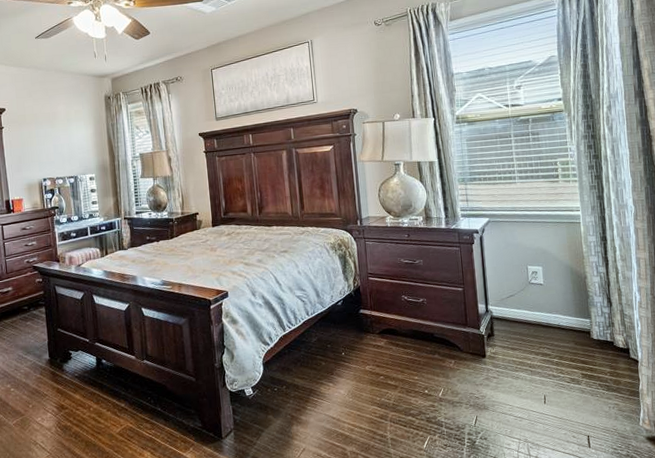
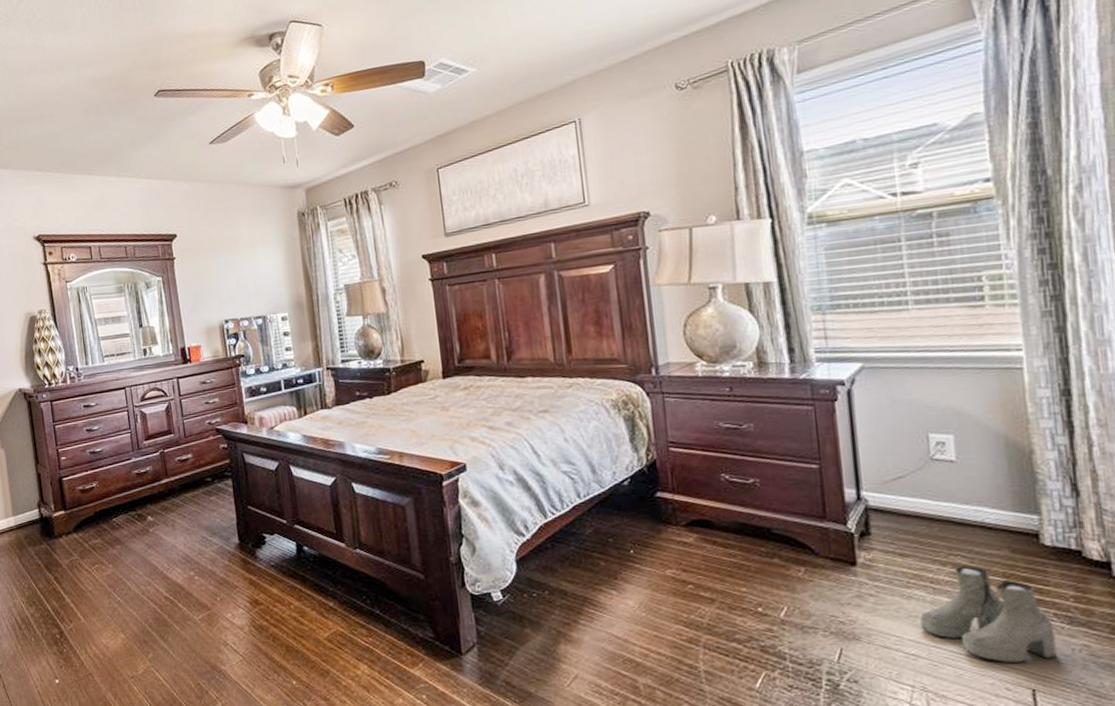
boots: none [523,354,601,419] -> present [920,565,1057,664]

